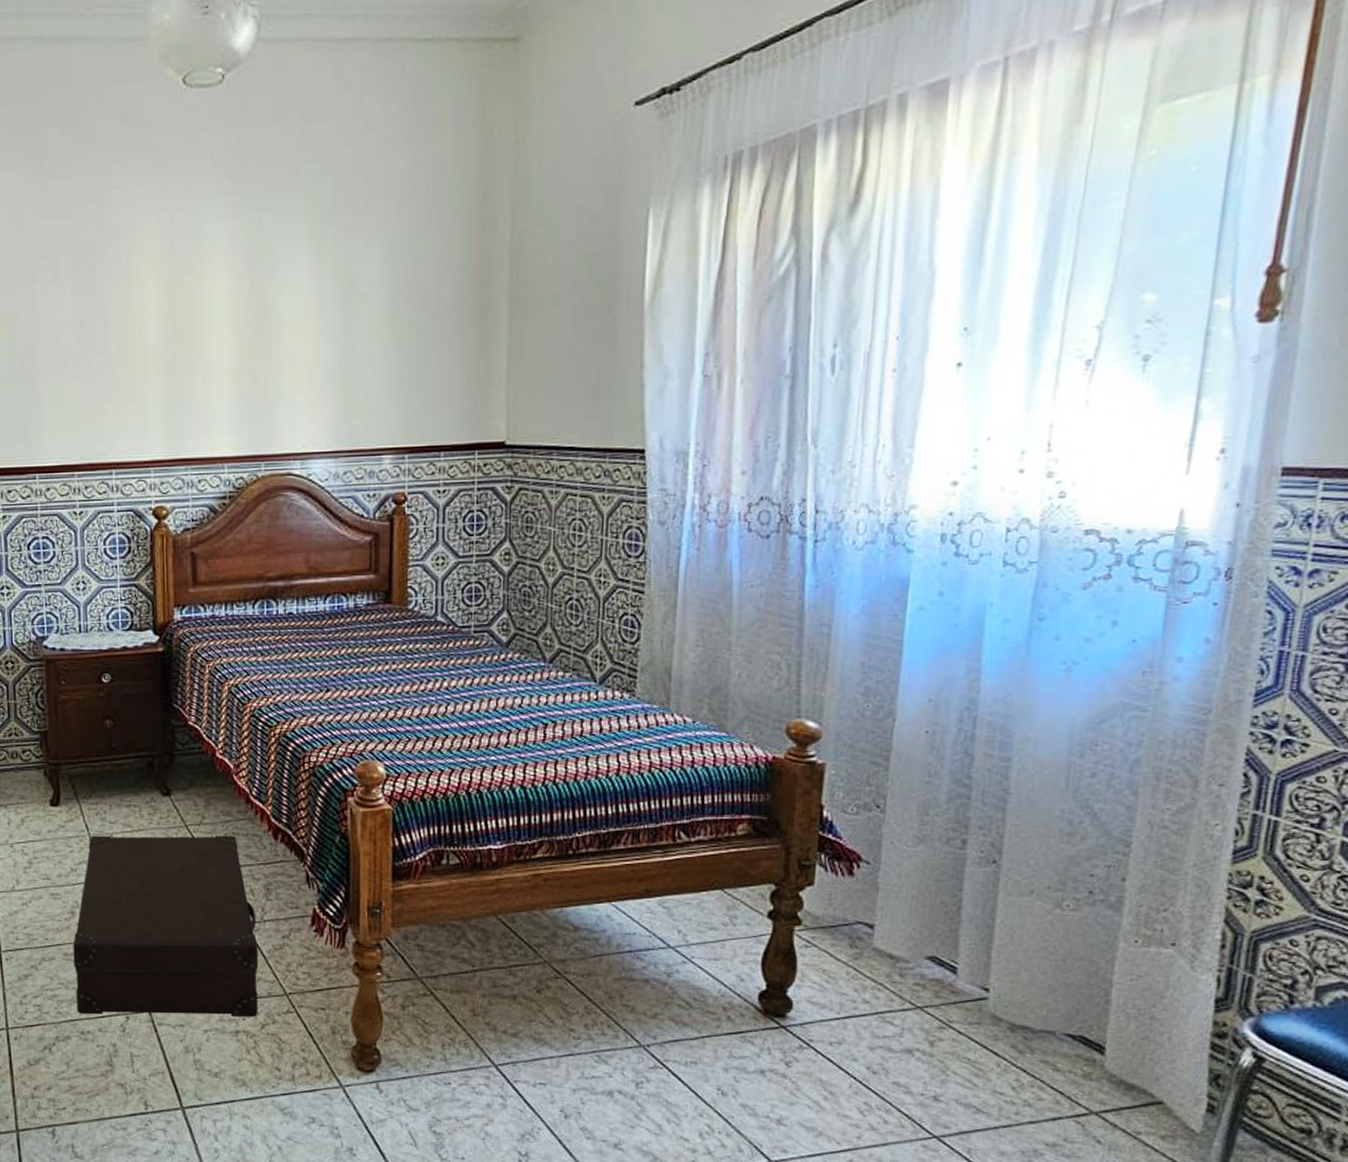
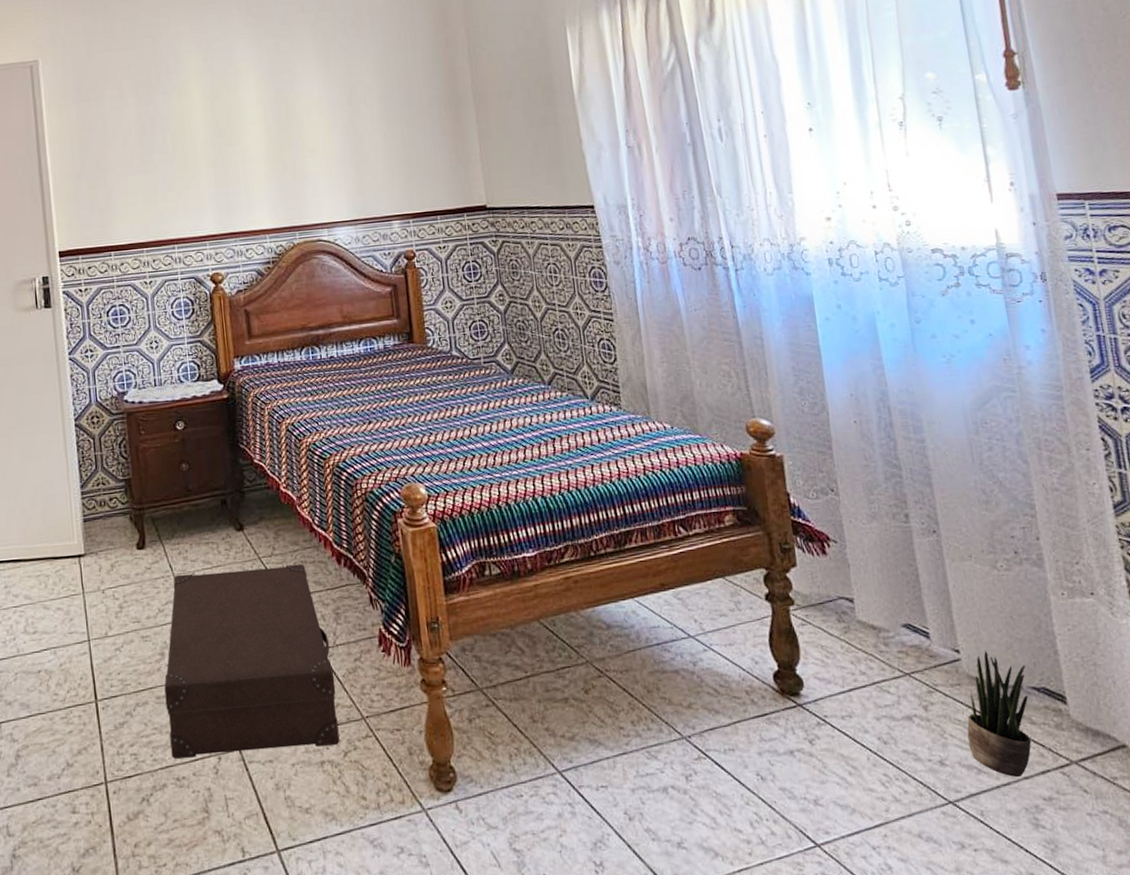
potted plant: none [972,991,1066,1121] -> present [967,650,1032,778]

